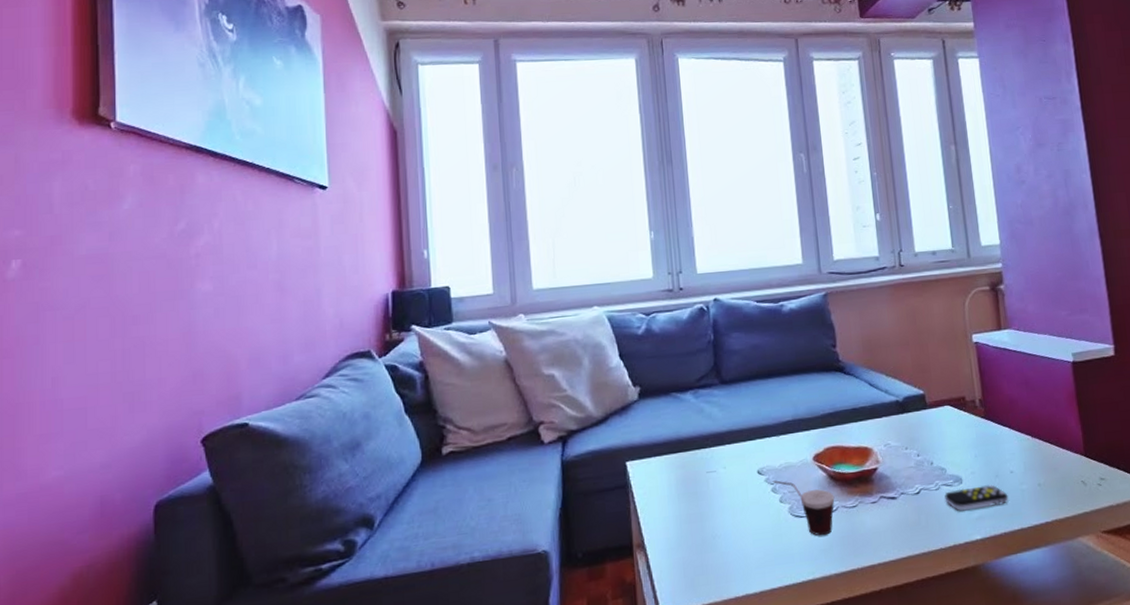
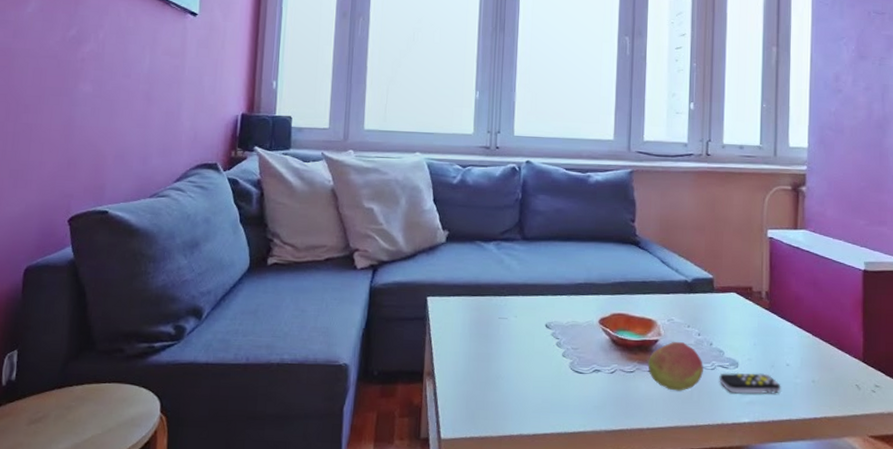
cup: present [772,480,835,536] -> none [558,336,614,394]
fruit: none [870,466,929,519] -> present [648,342,704,391]

